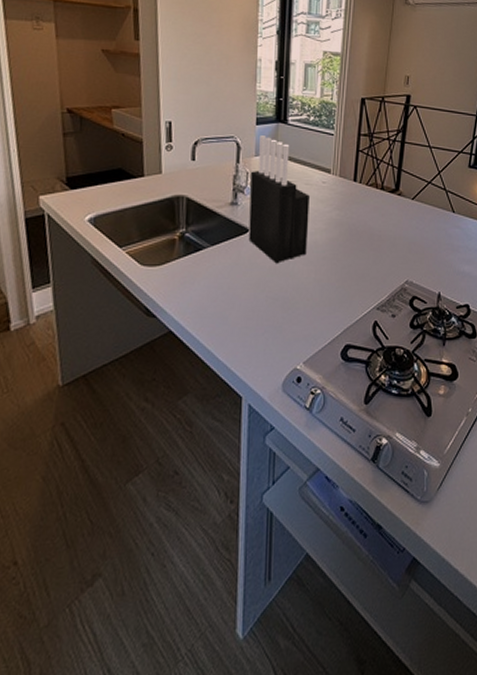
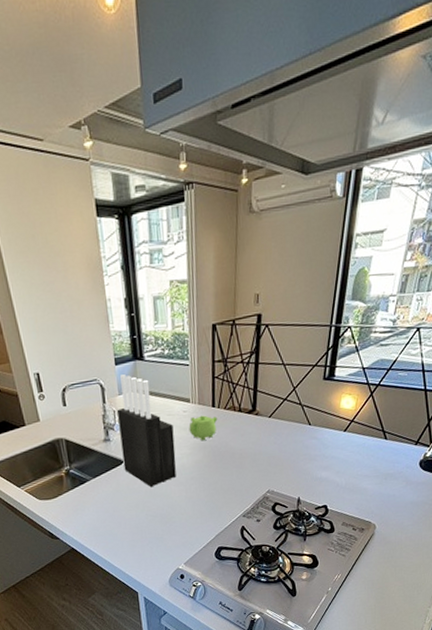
teapot: none [326,189,358,216] -> present [189,415,218,440]

